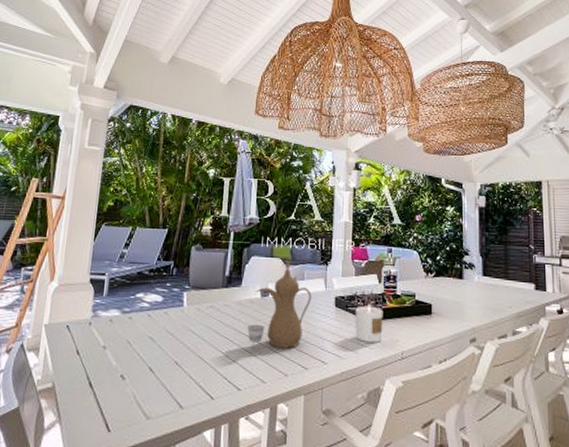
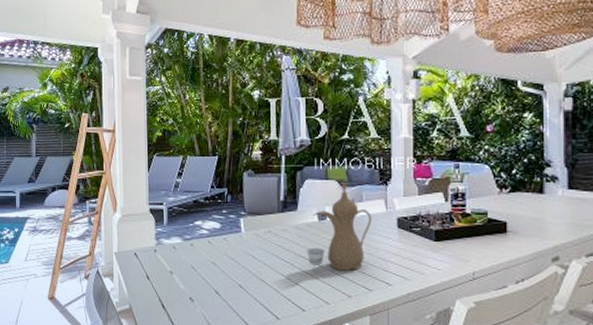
candle: present [355,304,383,343] -> none [420,224,452,263]

